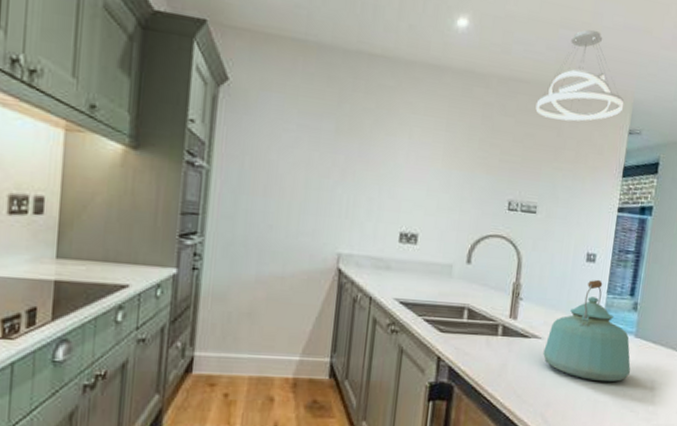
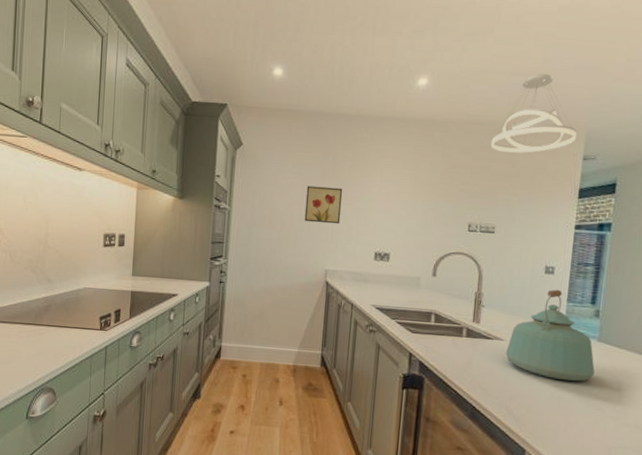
wall art: none [311,142,363,195] -> present [304,185,343,224]

